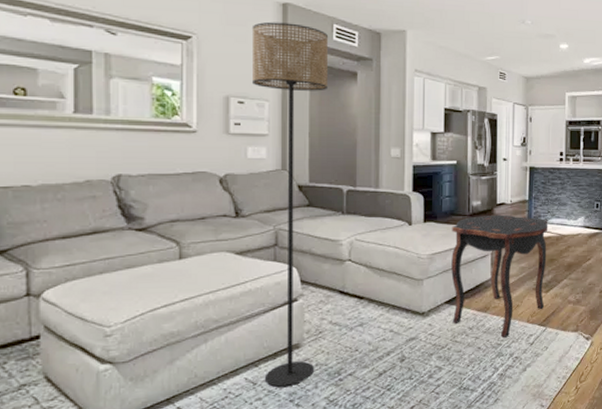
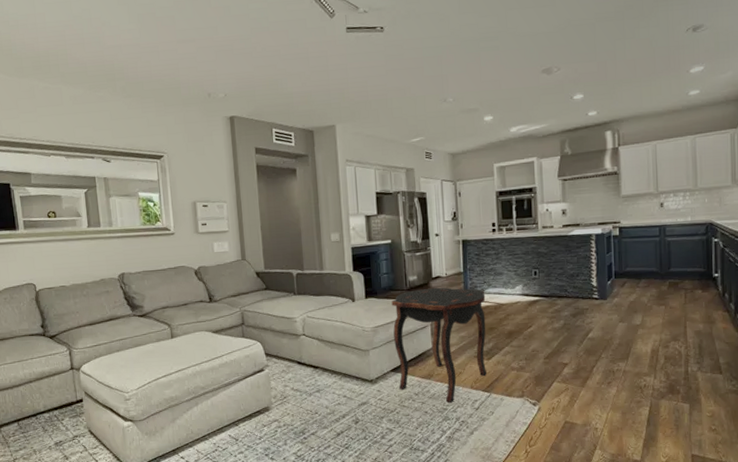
floor lamp: present [251,21,329,388] -> none [207,133,283,444]

